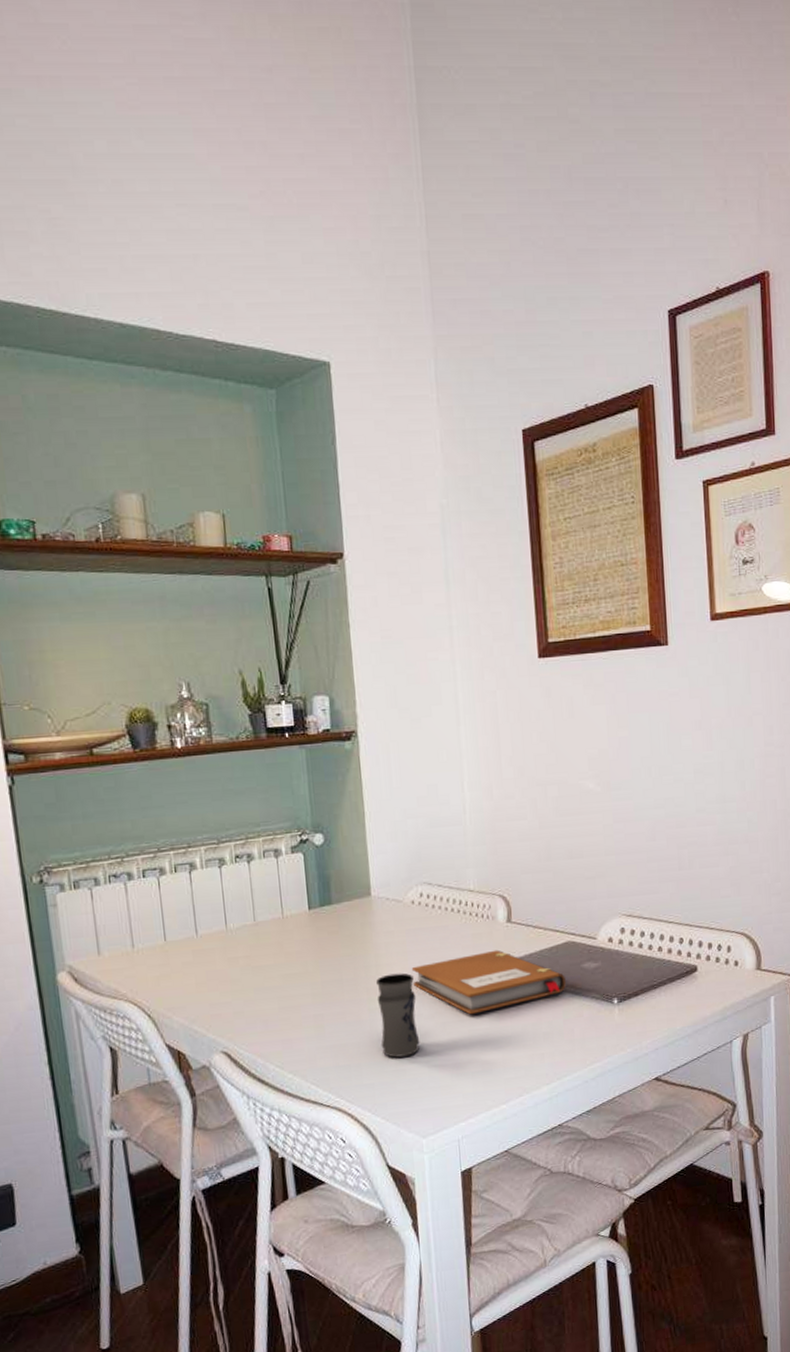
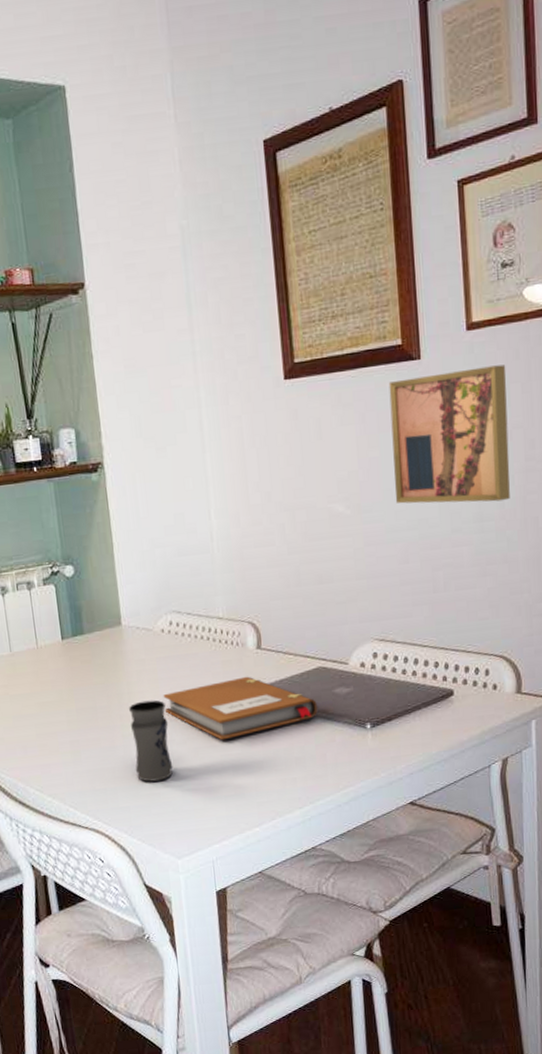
wall art: none [638,654,751,784] -> present [388,364,510,504]

